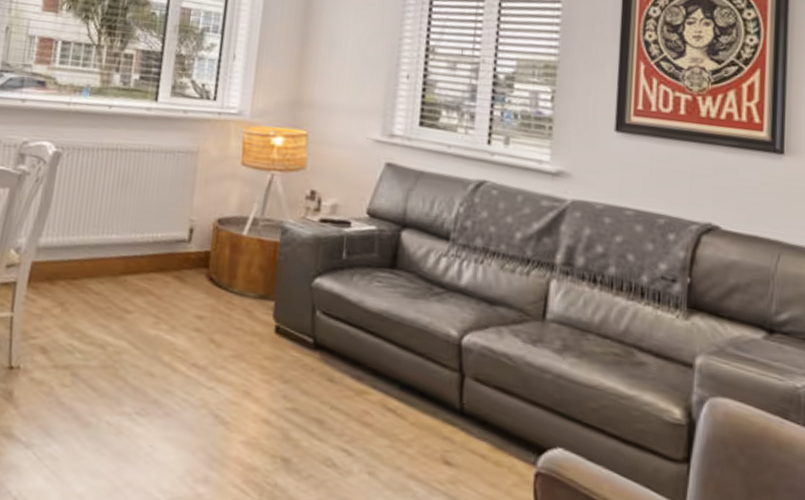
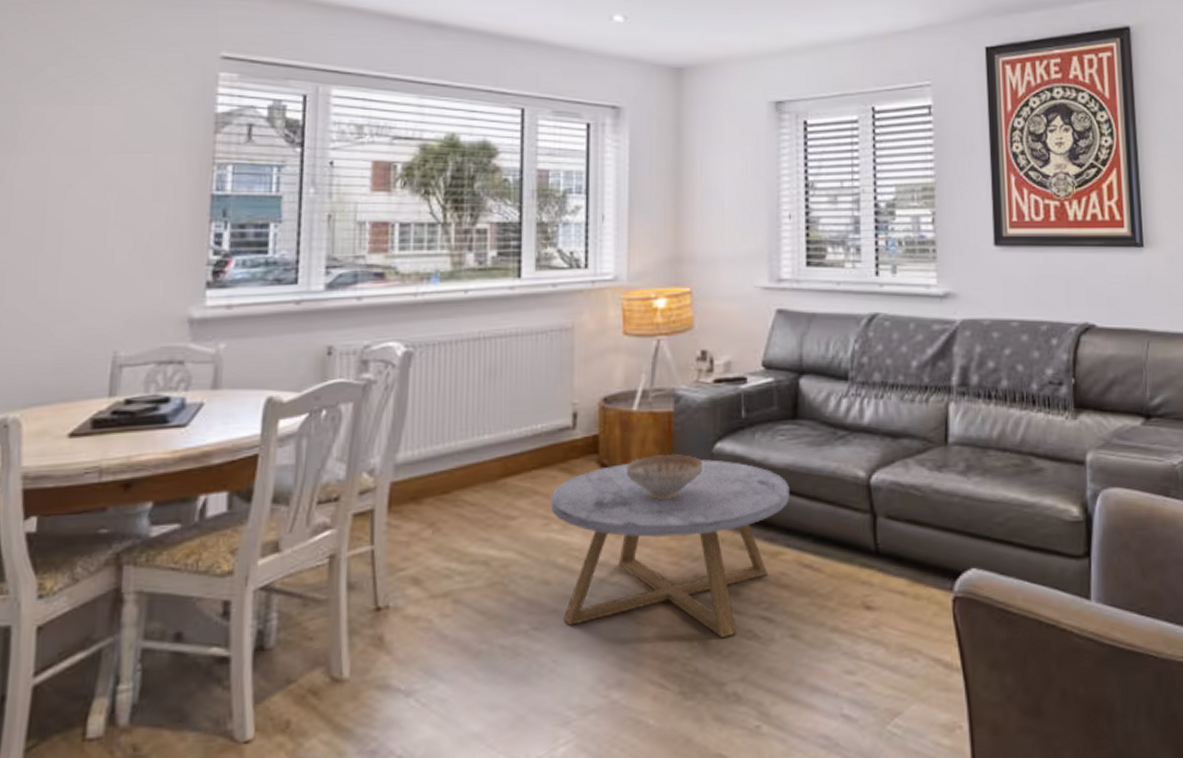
coffee table: none [162,281,382,461] -> present [551,459,790,639]
decorative bowl: none [231,279,302,322] -> present [626,453,703,499]

